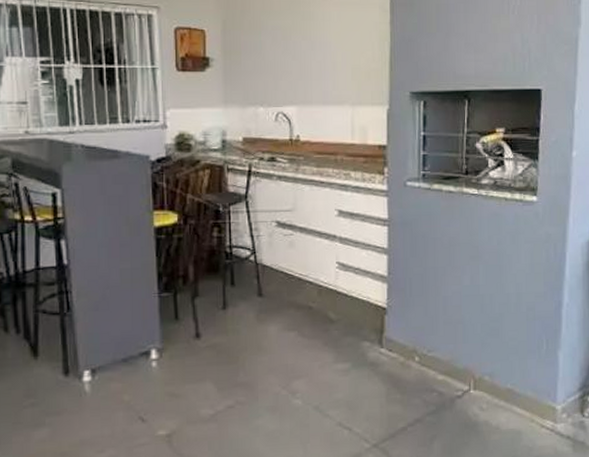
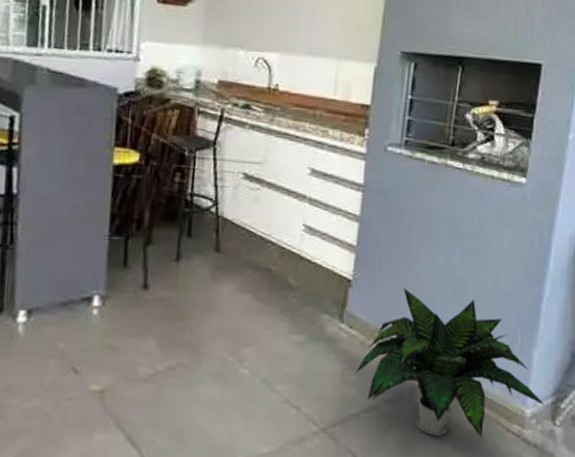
potted plant: none [398,310,574,439] -> present [355,288,545,437]

